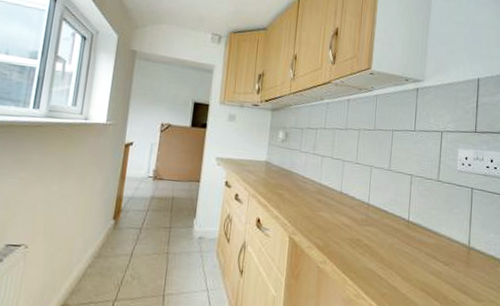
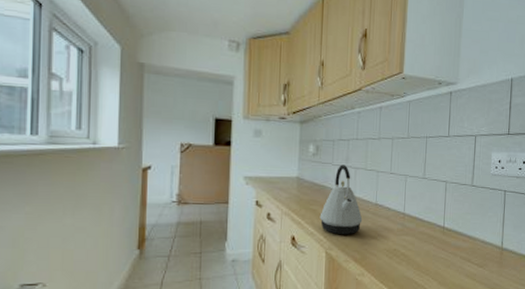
kettle: none [285,152,327,221] -> present [319,165,363,235]

